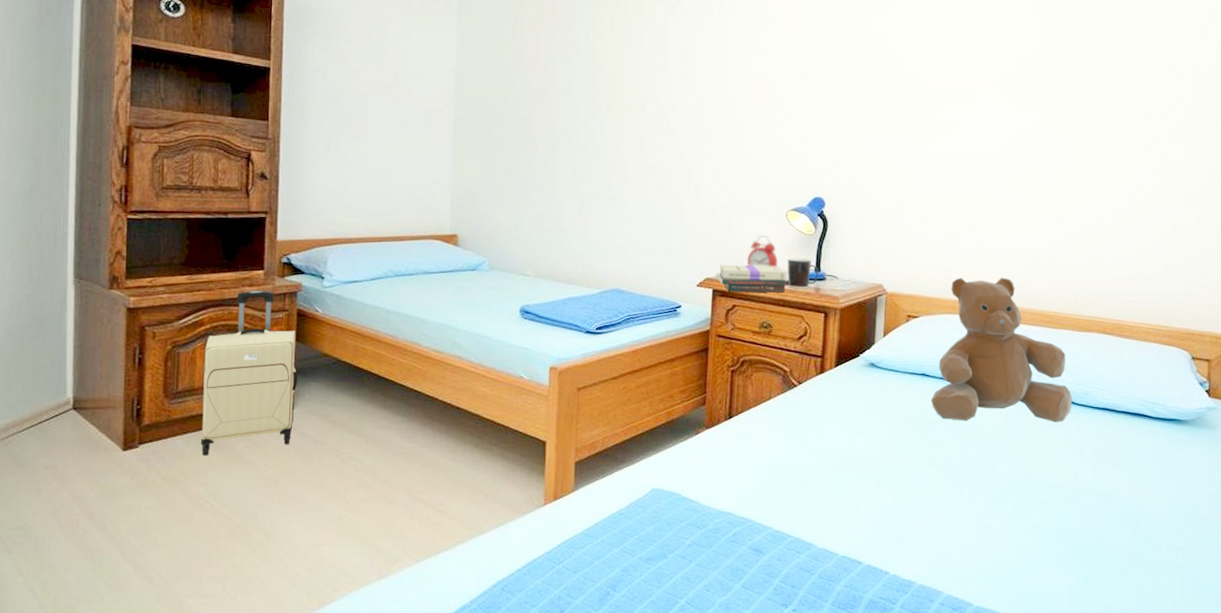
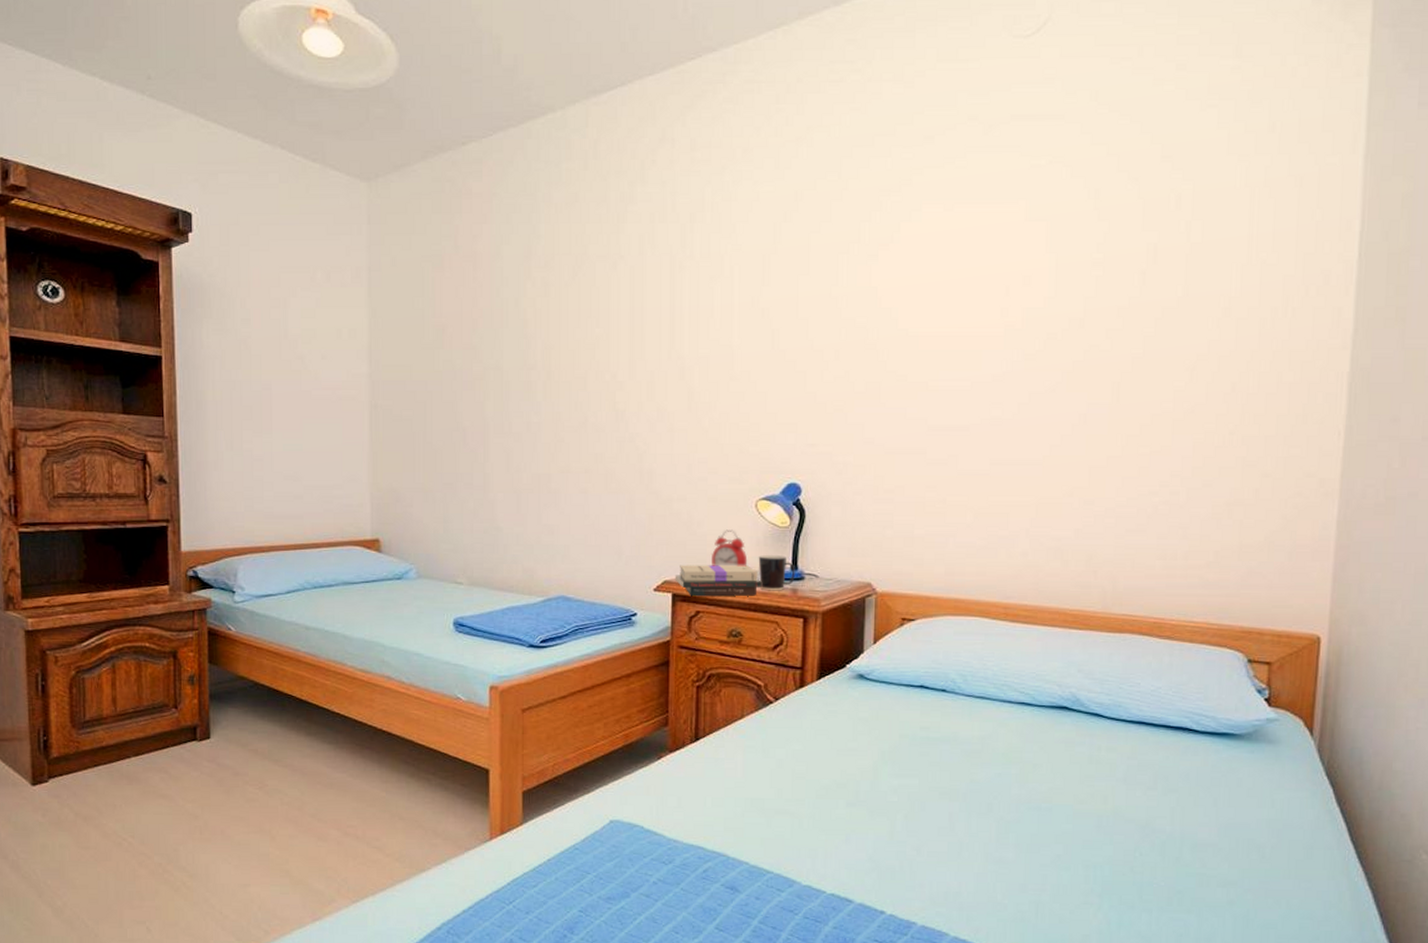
suitcase: present [201,289,298,456] -> none [110,607,214,790]
teddy bear: present [930,277,1073,422] -> none [930,571,1101,740]

